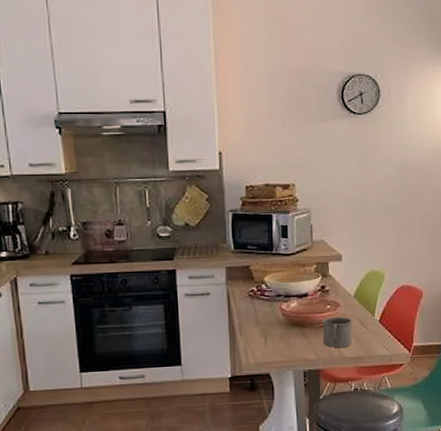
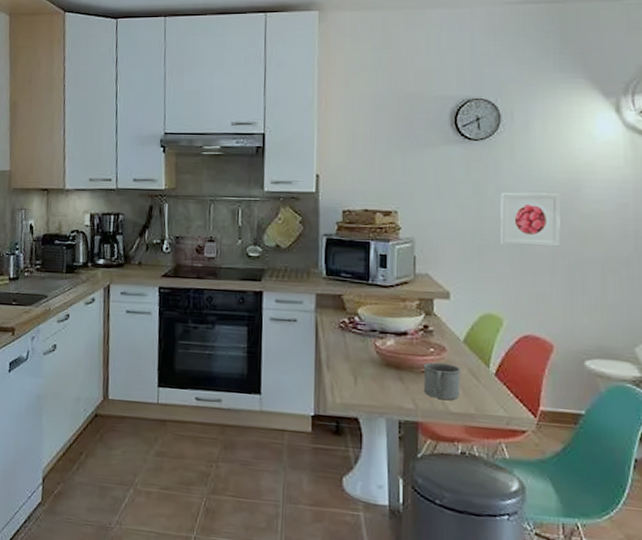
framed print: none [381,161,428,210] -> present [501,192,560,247]

